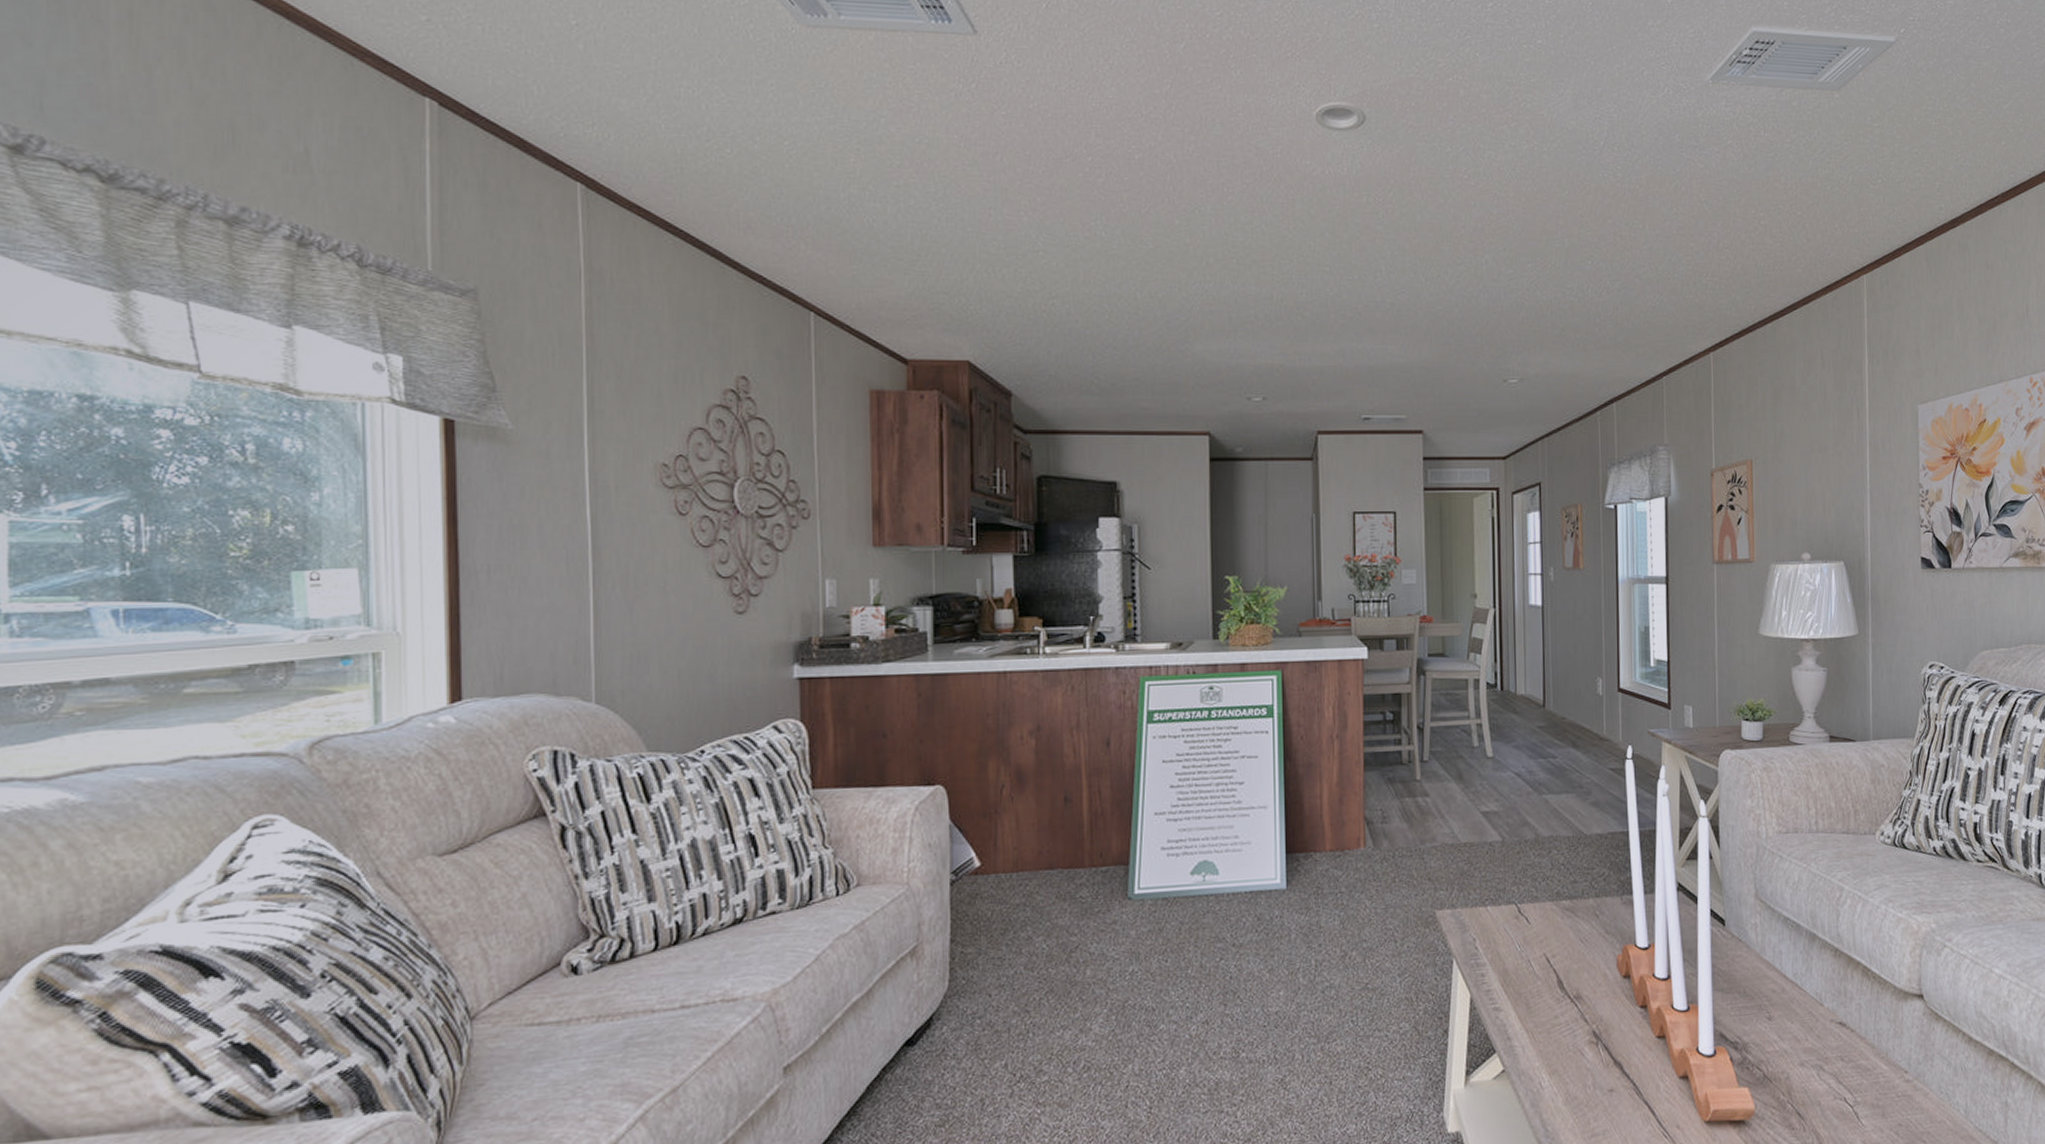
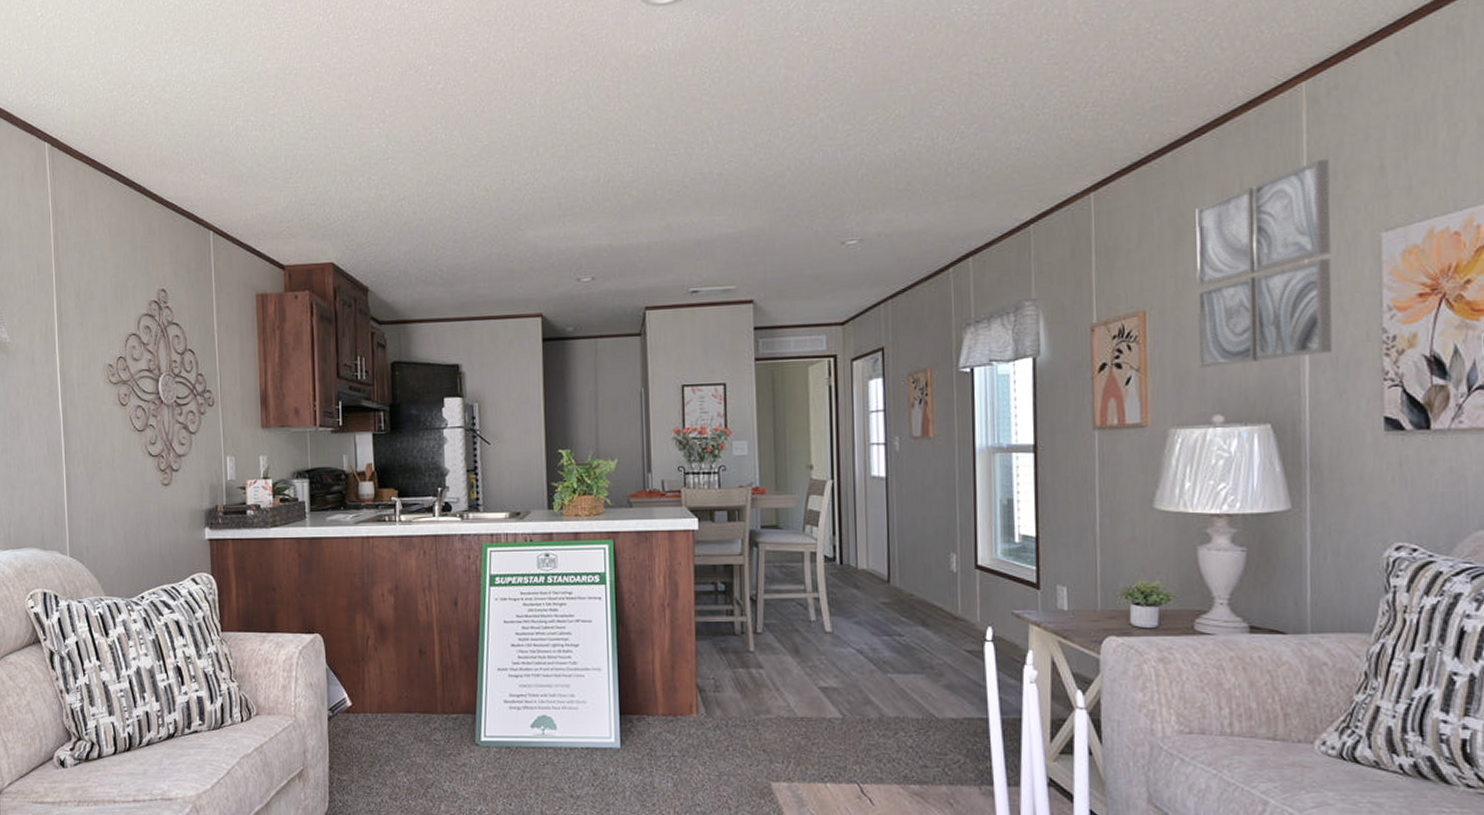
wall art: none [1789,341,1886,512] -> present [1196,159,1333,369]

